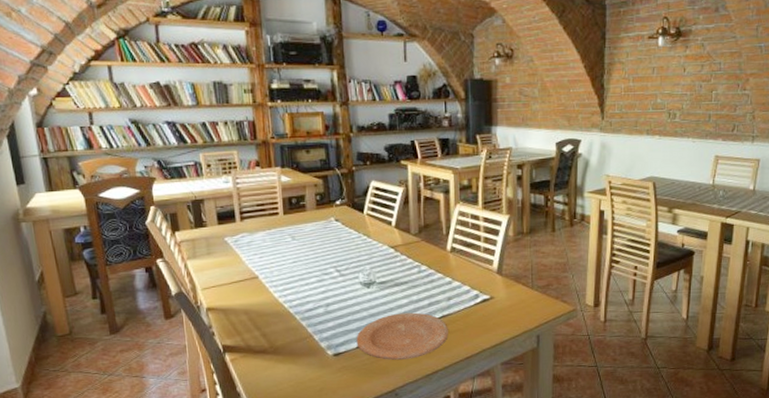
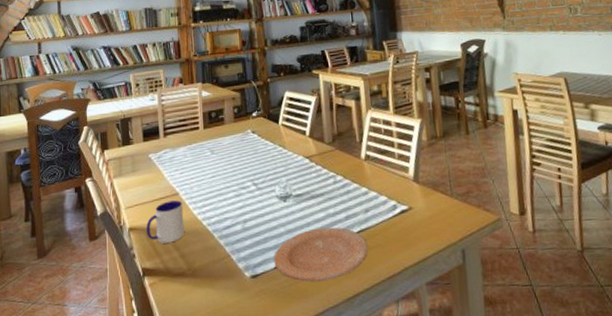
mug: none [225,283,265,323] -> present [146,200,185,244]

